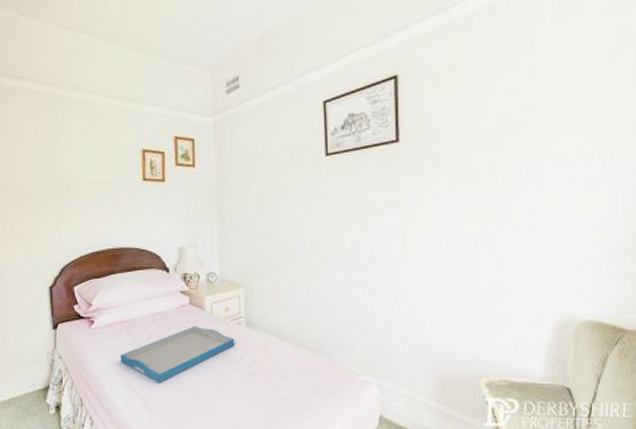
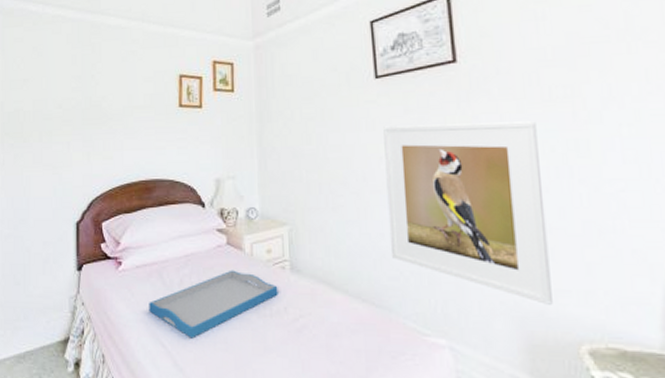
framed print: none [331,196,463,348] -> present [383,121,553,305]

